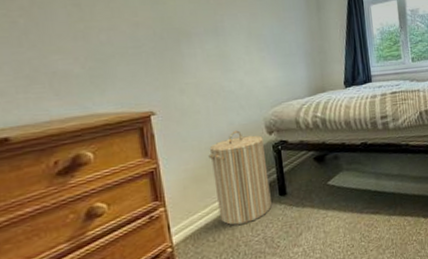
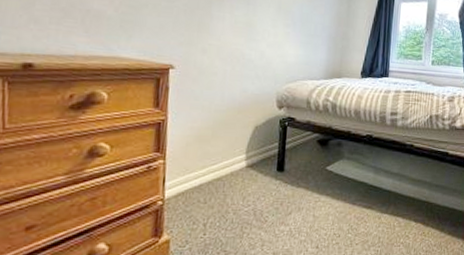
laundry hamper: present [208,130,272,226] -> none [215,98,272,191]

